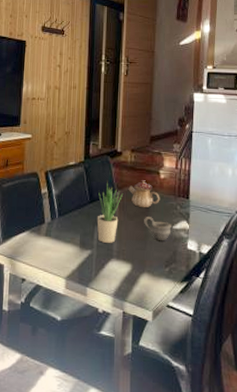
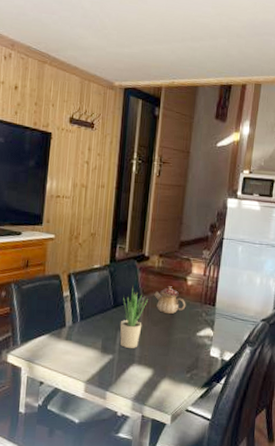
cup: present [144,217,172,241] -> none [168,323,196,348]

